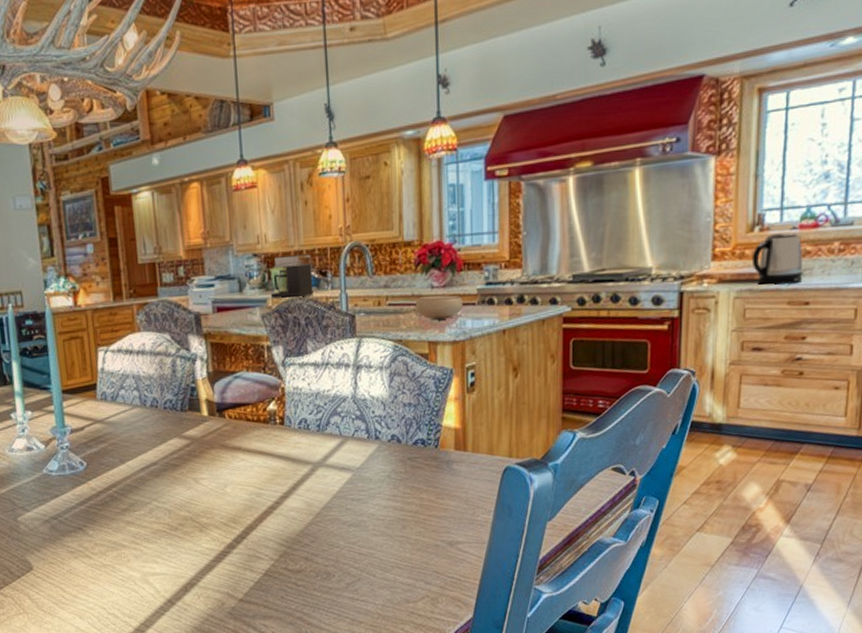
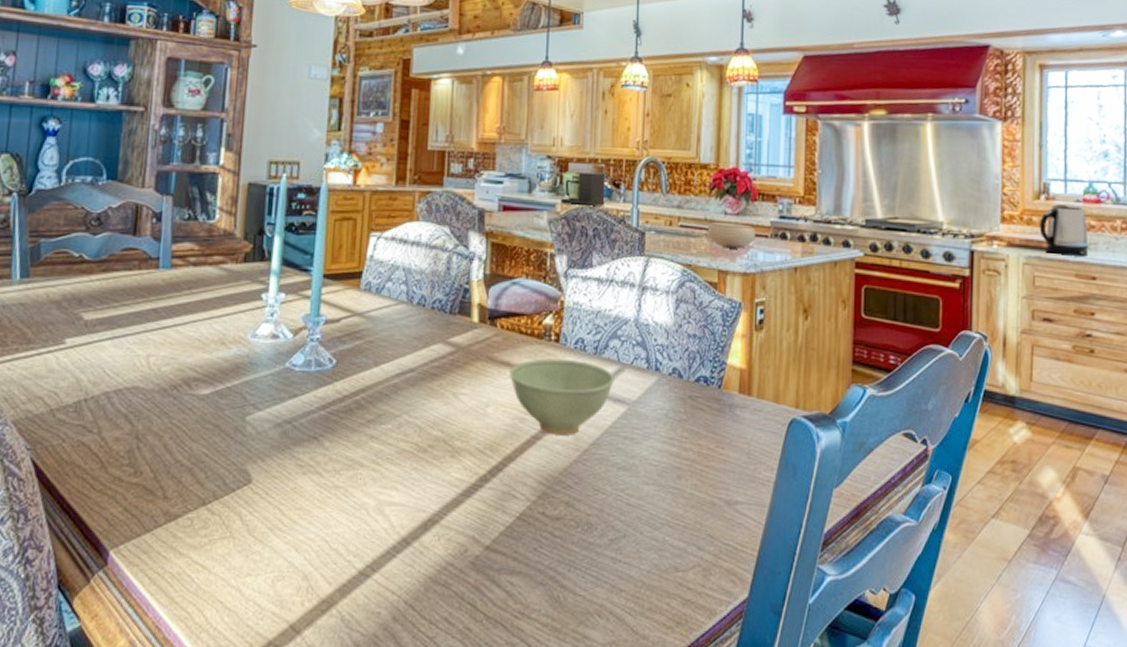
bowl: none [241,438,338,504] -> present [508,358,615,435]

